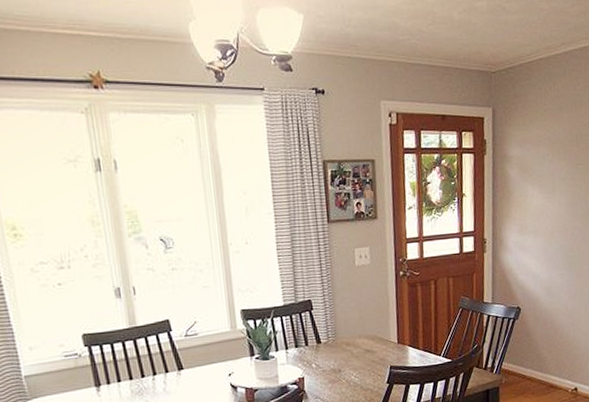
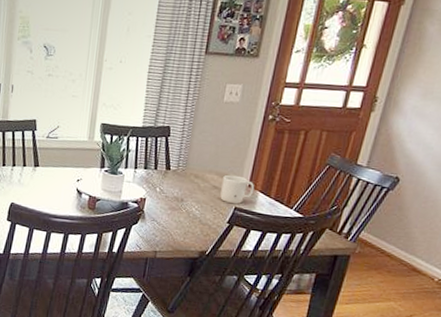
mug: none [372,334,404,364] -> present [220,174,255,205]

